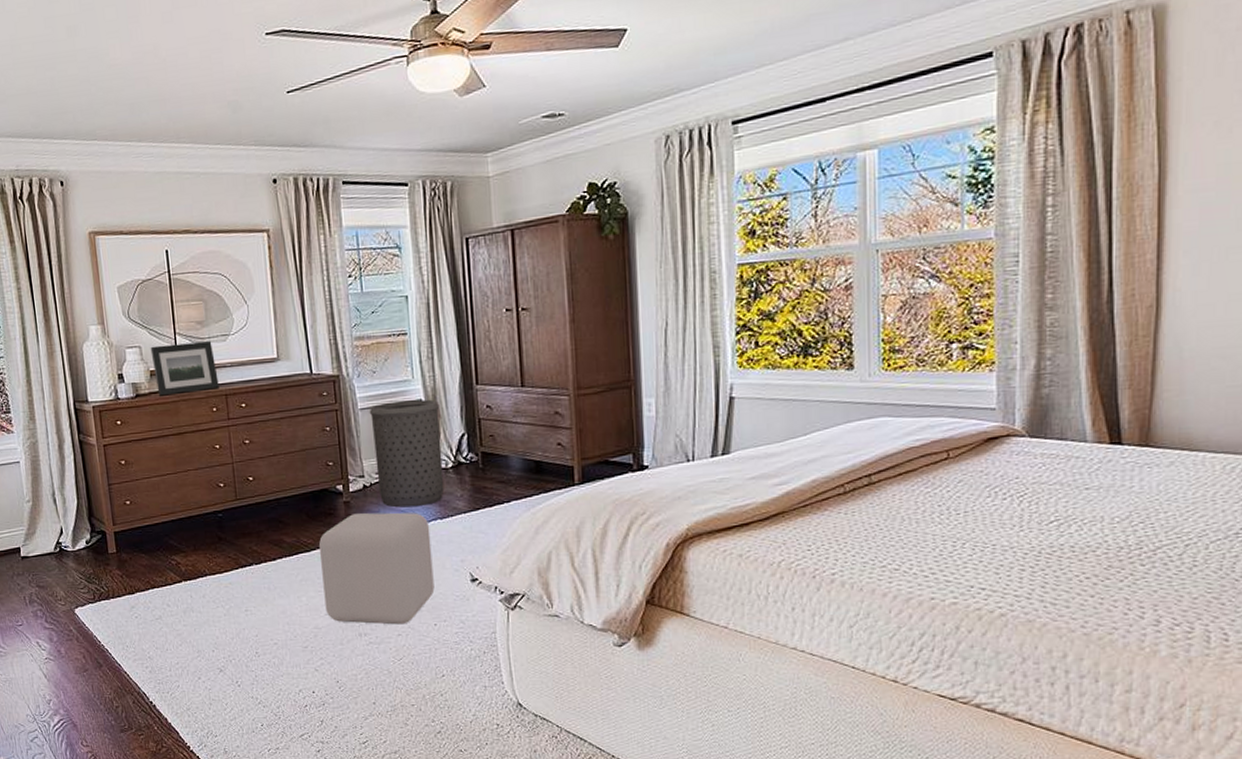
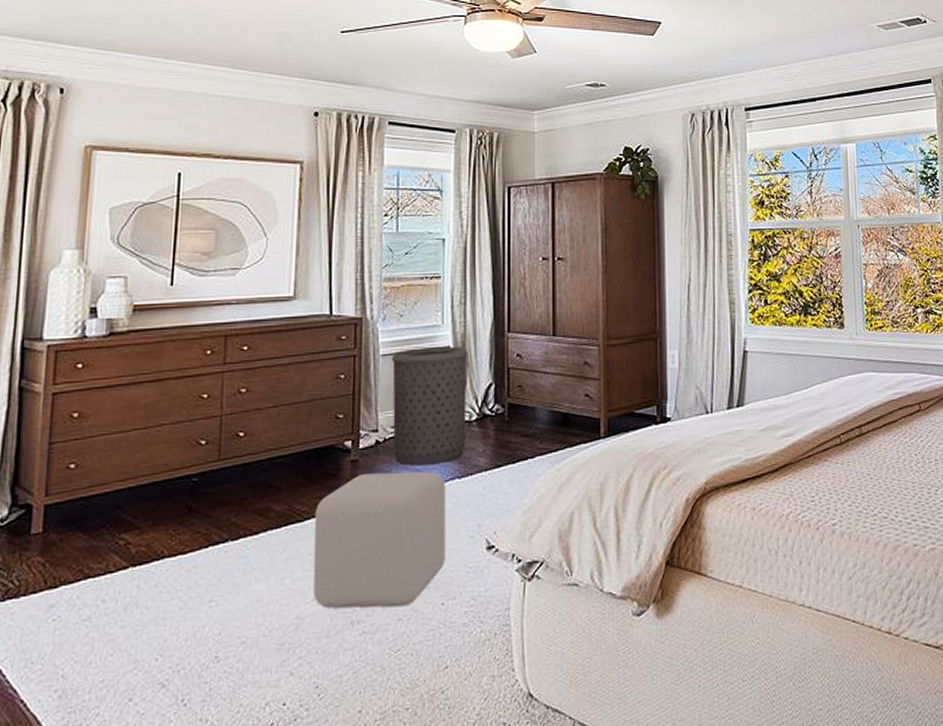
picture frame: present [150,341,219,398] -> none [138,275,219,337]

